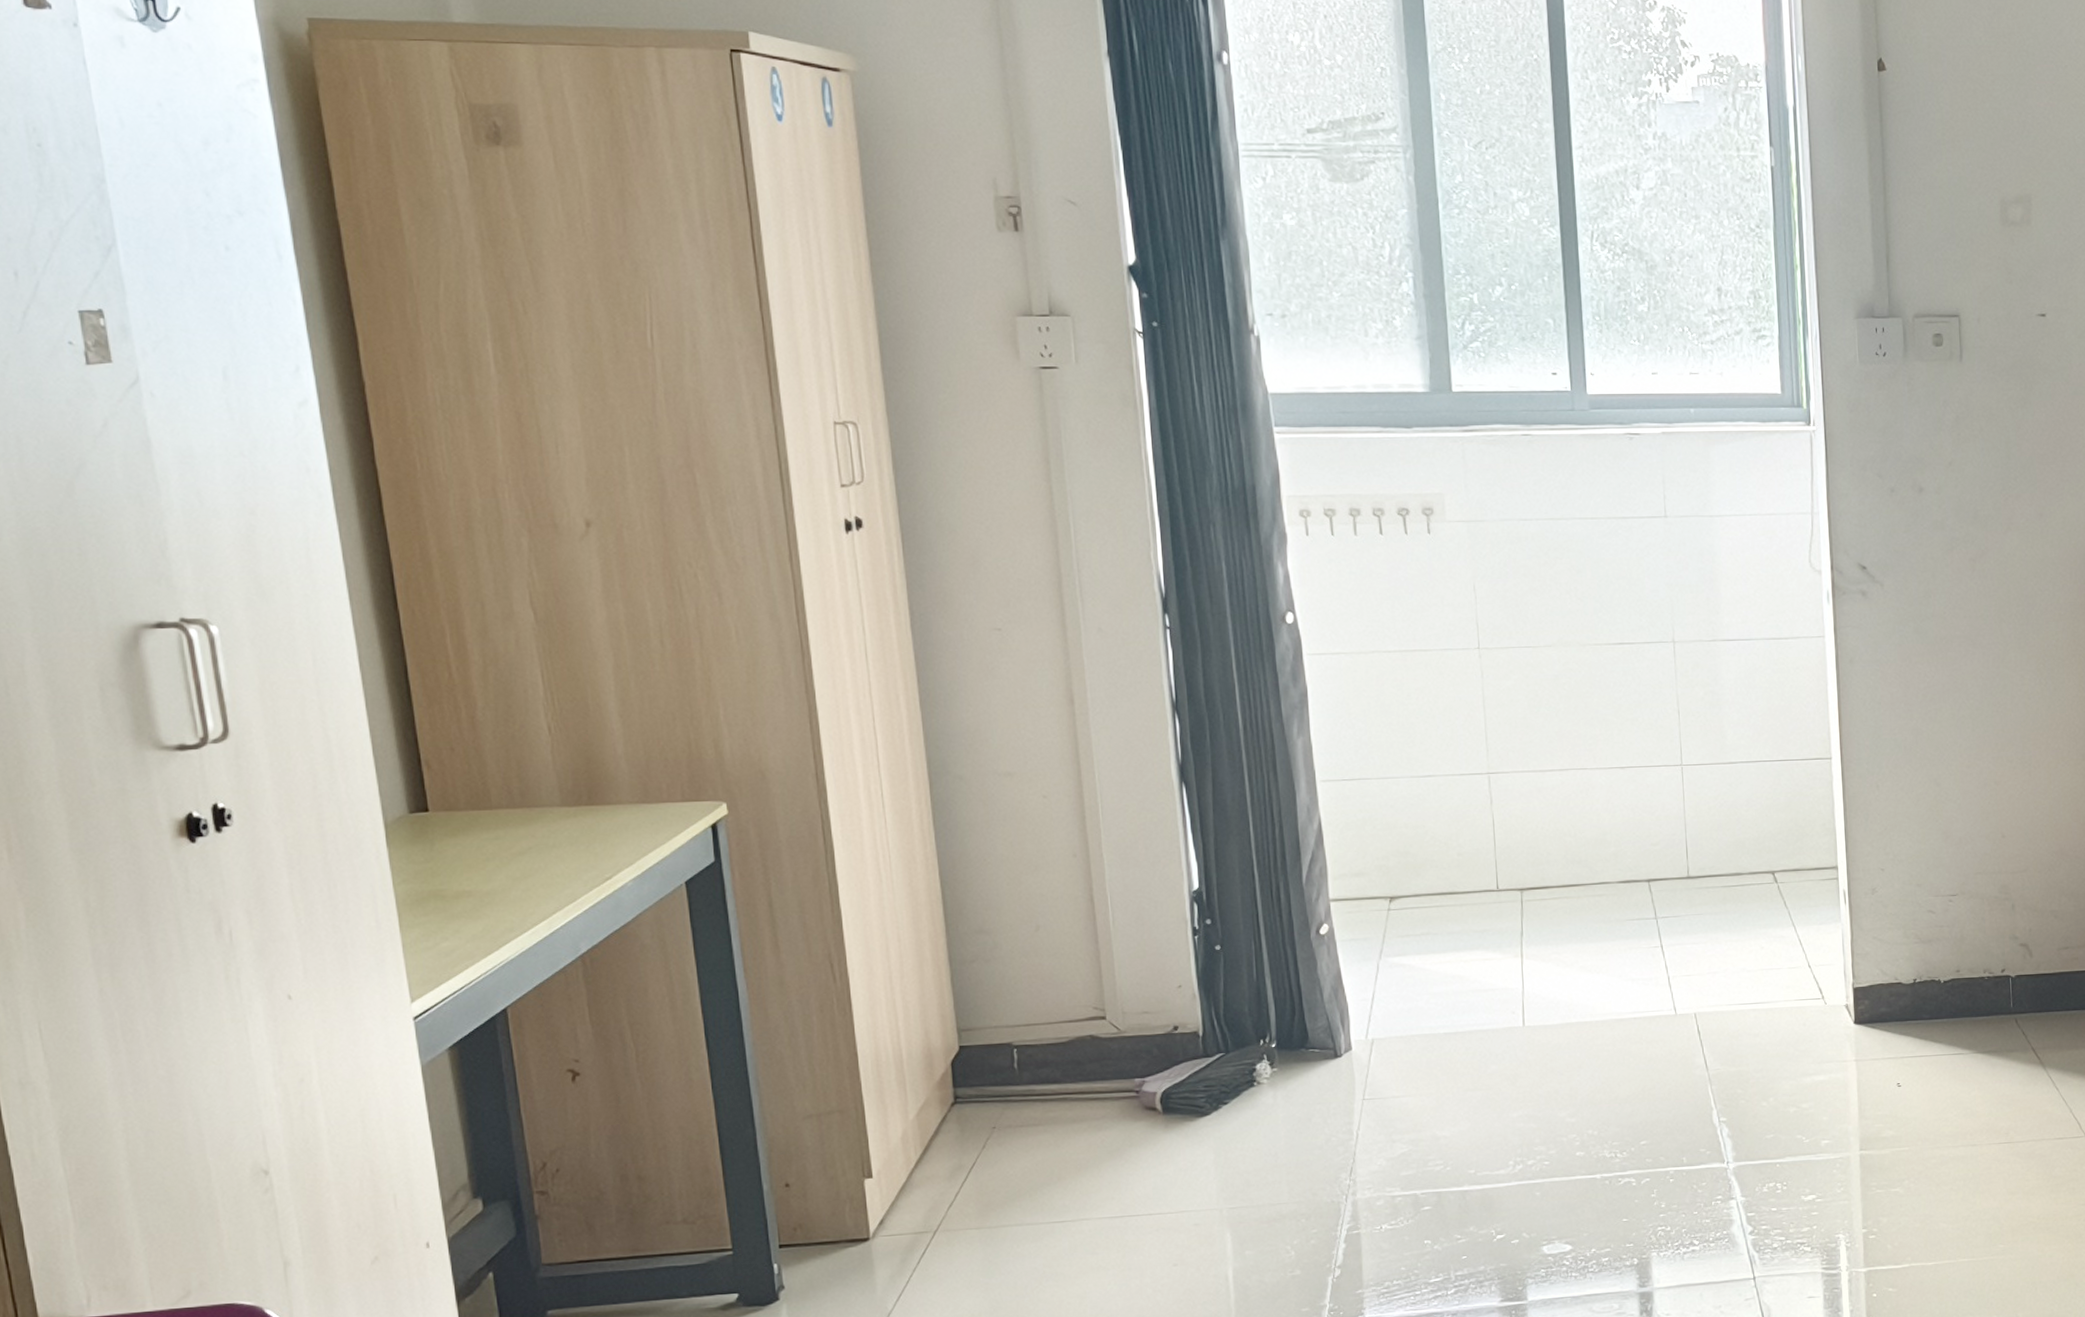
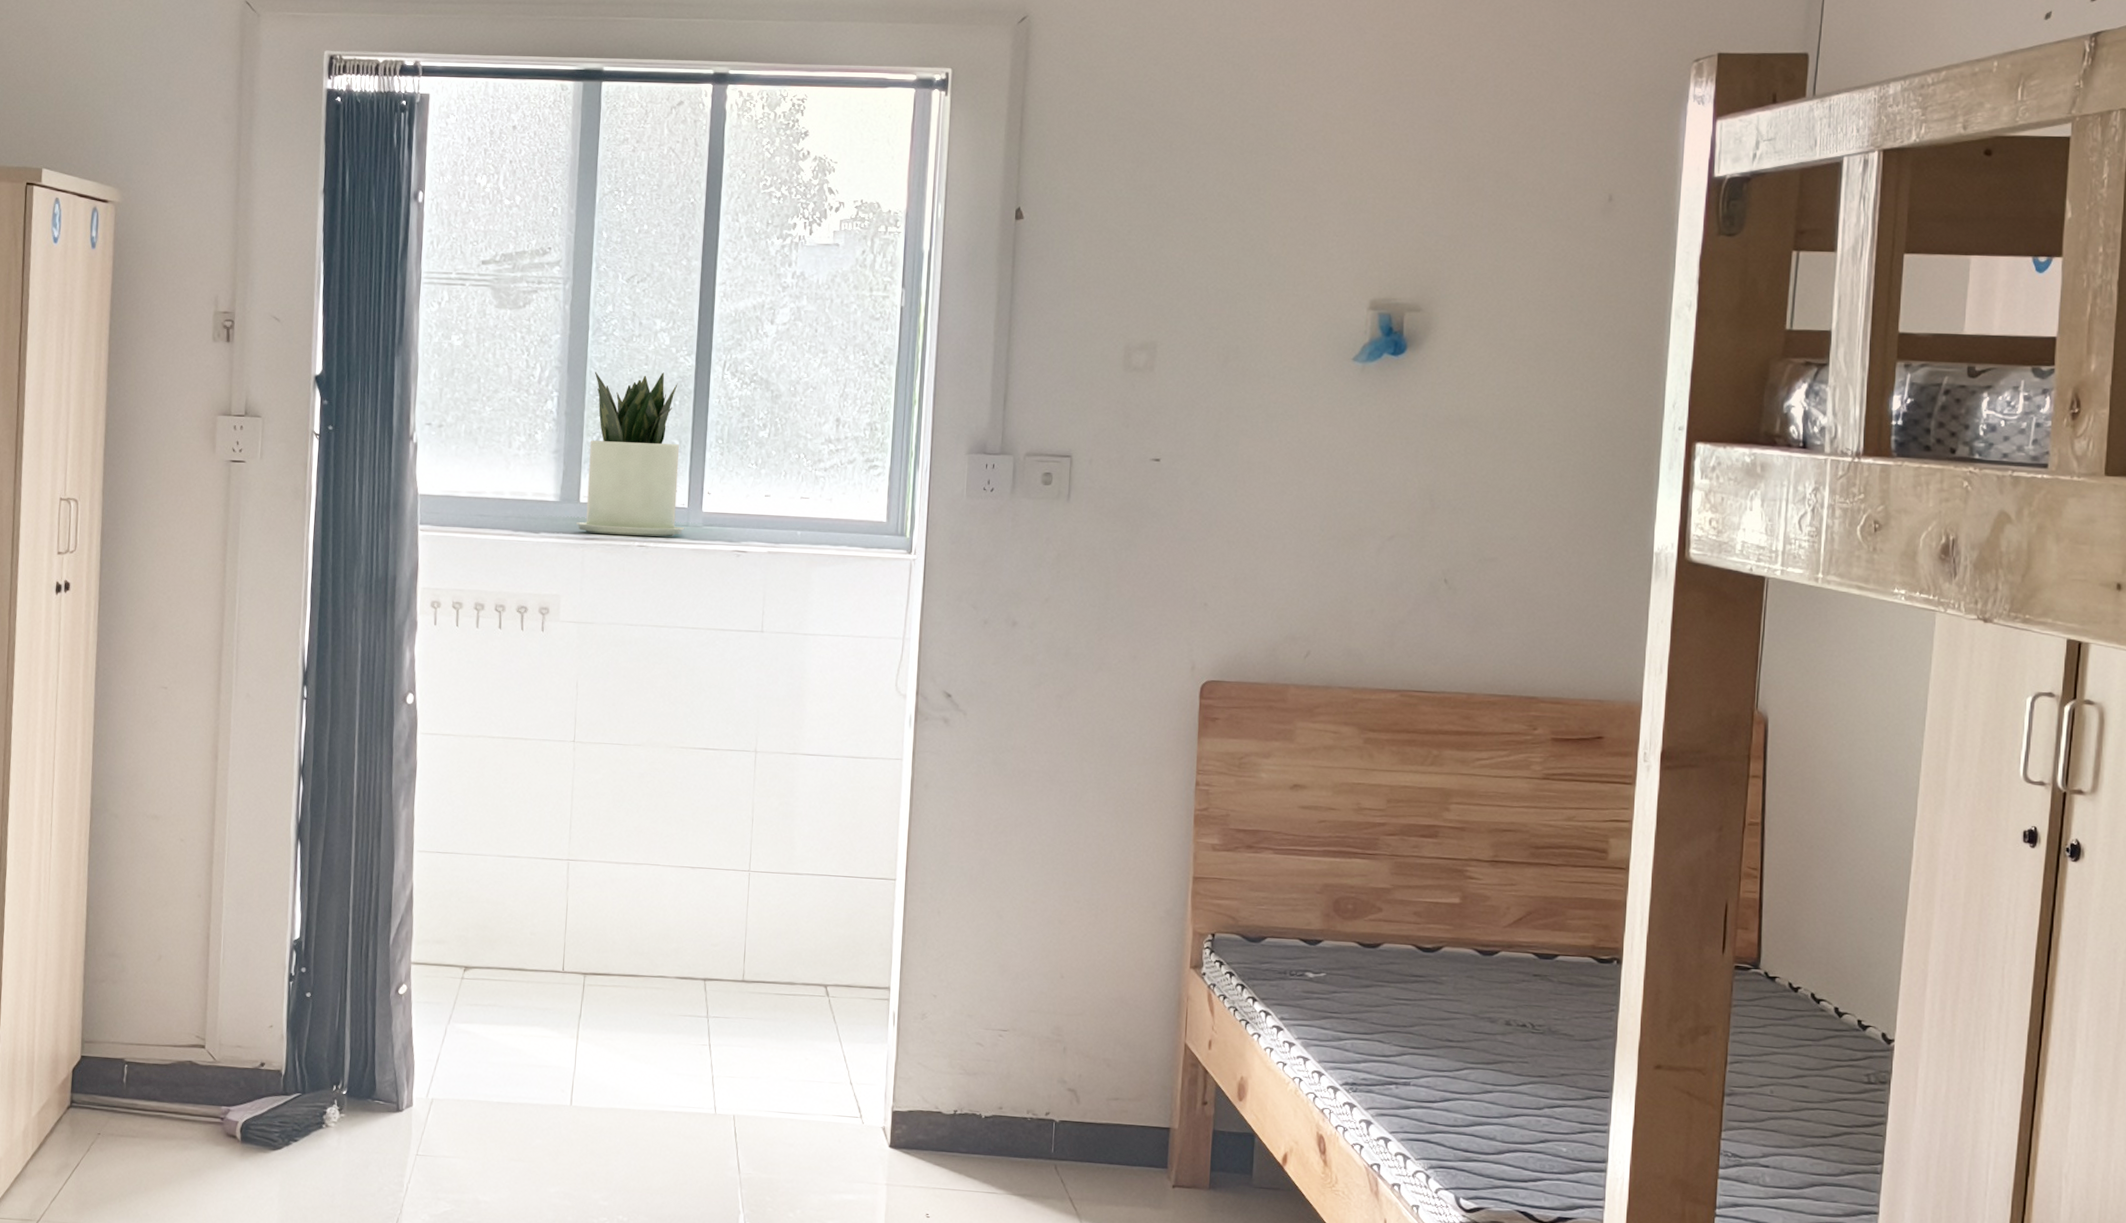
planter: none [1450,246,1571,425] -> present [575,372,685,537]

